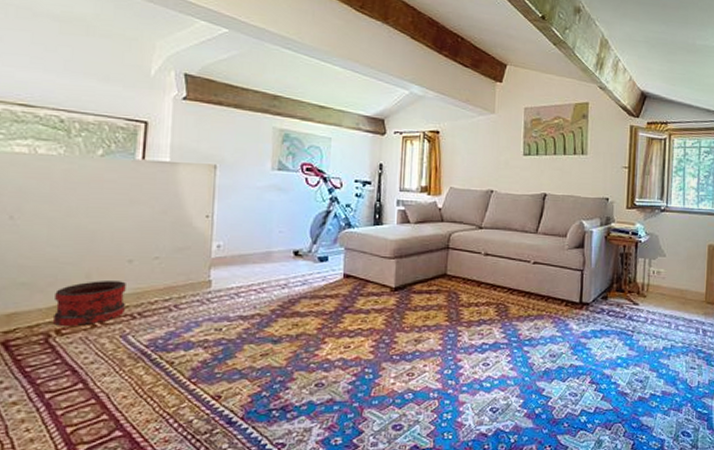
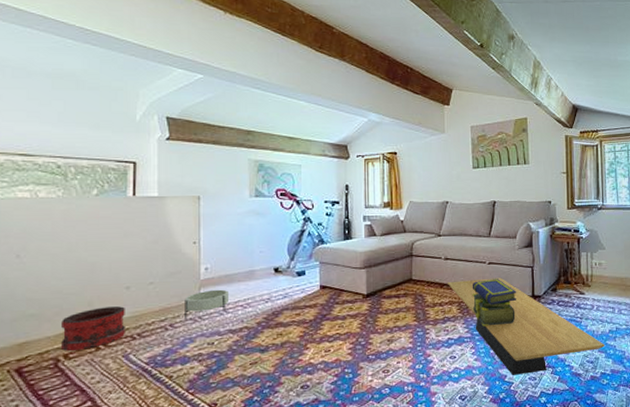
planter: none [191,270,243,300] -> present [185,289,230,319]
coffee table: none [485,279,658,389] -> present [447,277,606,375]
stack of books: none [511,281,563,333] -> present [472,279,517,327]

